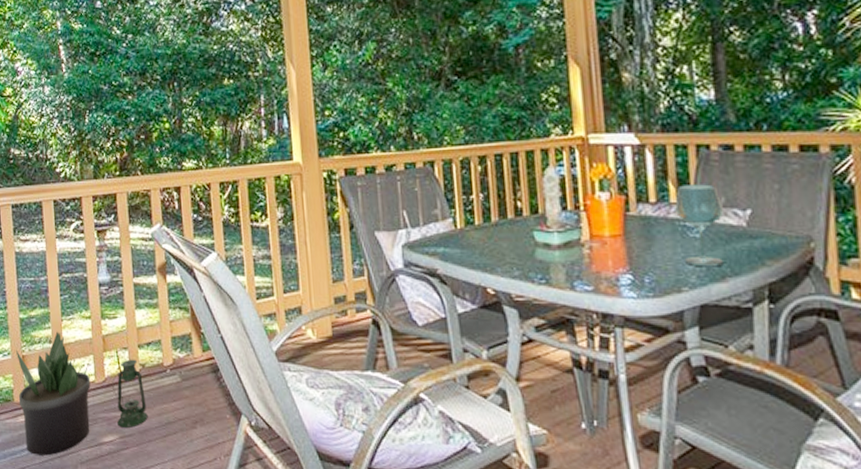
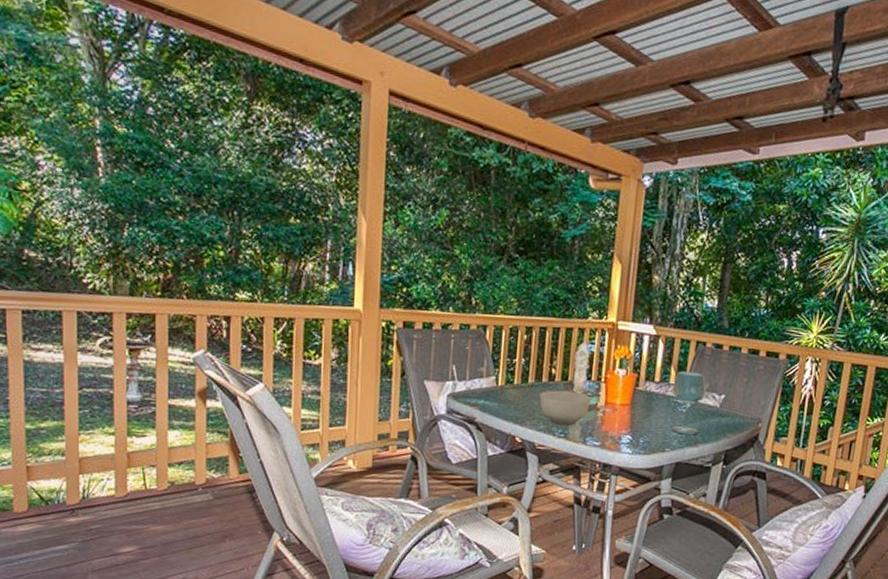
planter: present [15,331,91,456] -> none [18,444,109,564]
lantern: present [112,359,148,428] -> none [135,476,173,540]
bowl: none [507,226,572,269] -> present [539,390,592,426]

